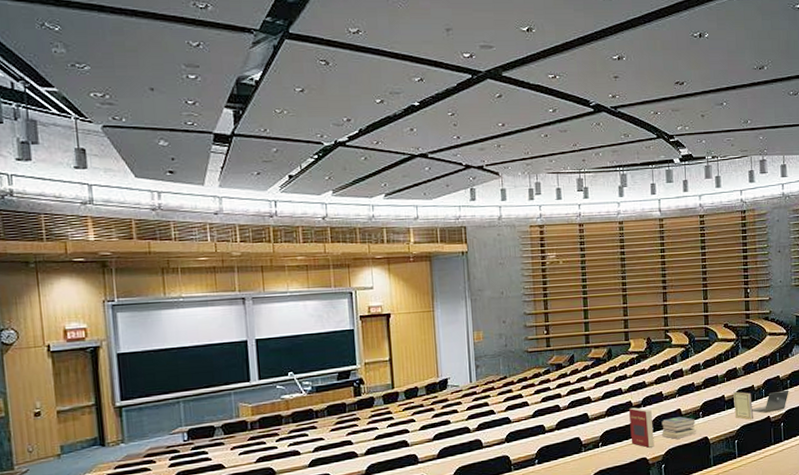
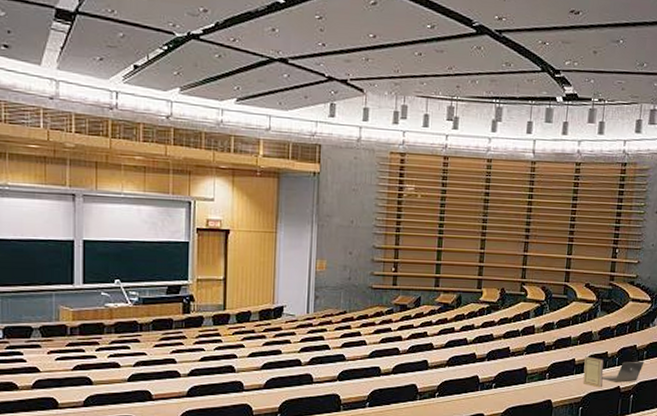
book: present [628,407,655,448] -> none [469,360,496,404]
books: present [661,417,697,440] -> none [503,376,541,399]

